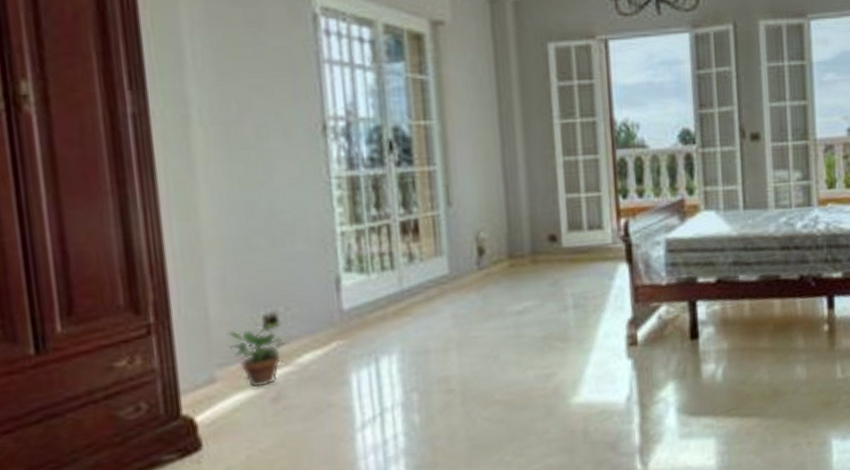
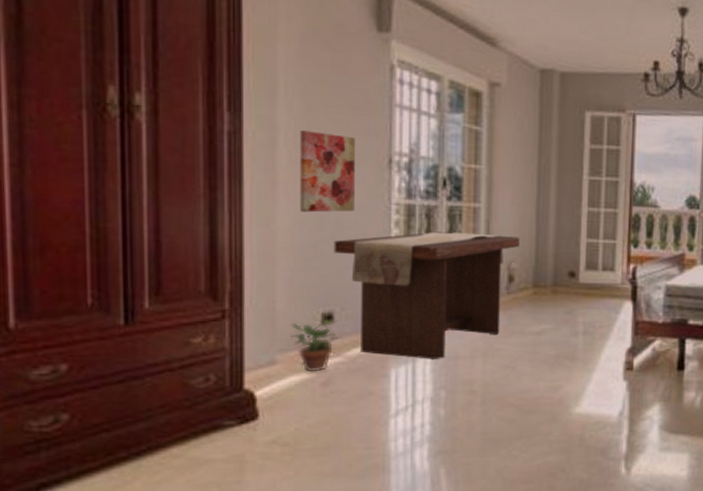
wall art: none [216,102,289,200] -> present [300,130,355,213]
bench: none [268,200,487,359] -> present [333,231,520,359]

